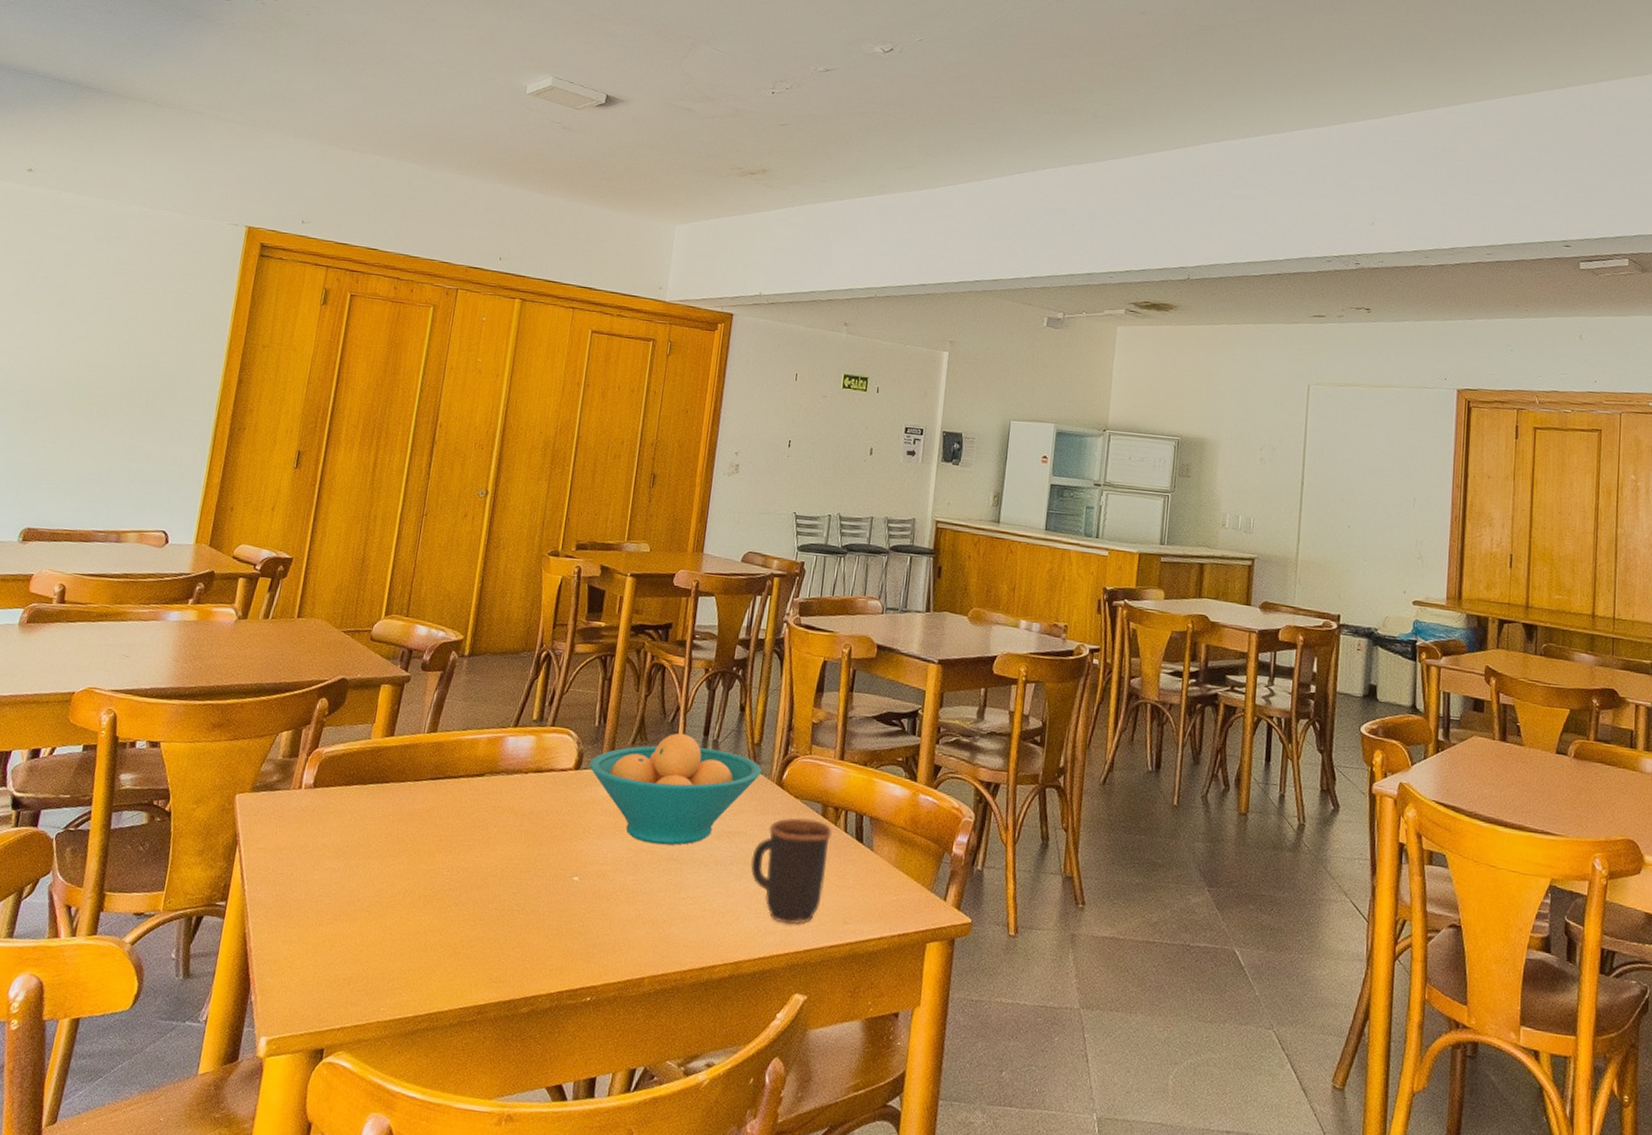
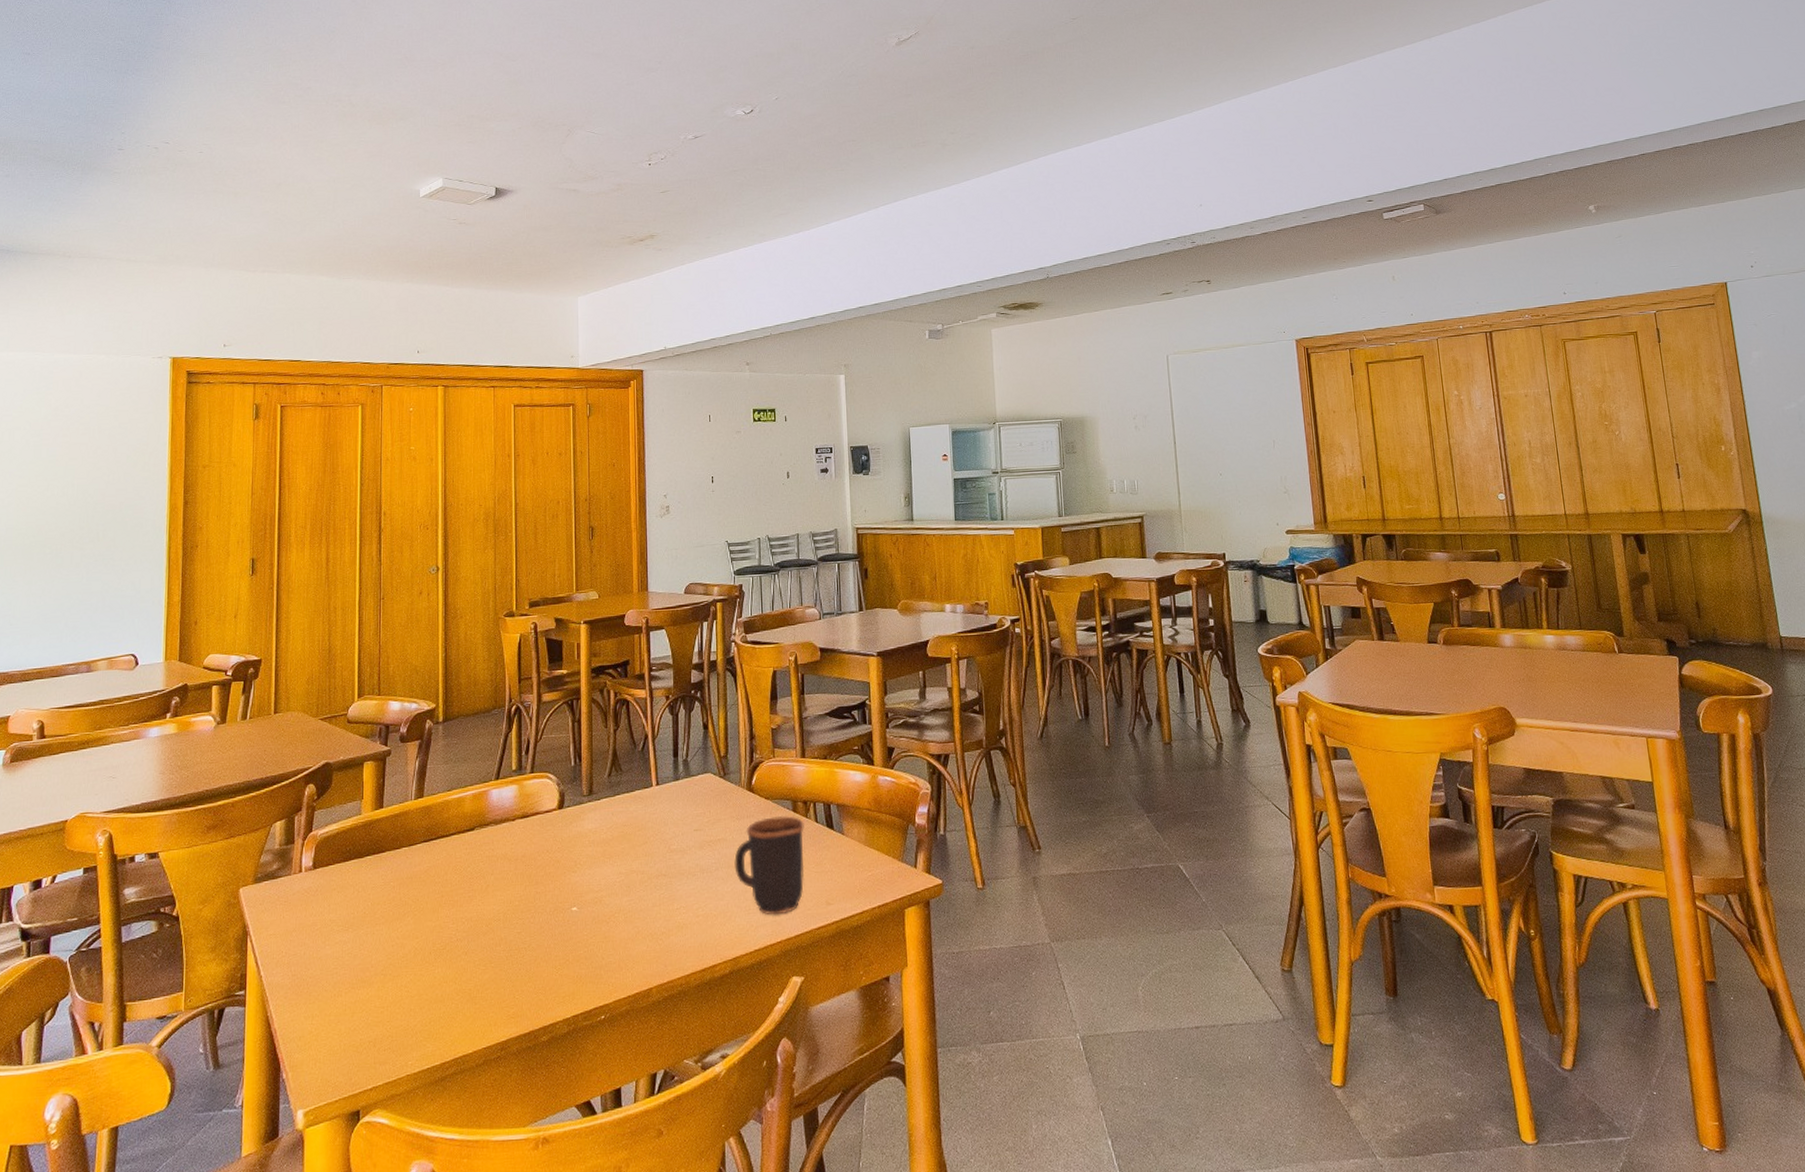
fruit bowl: present [589,733,762,845] -> none [571,758,732,865]

